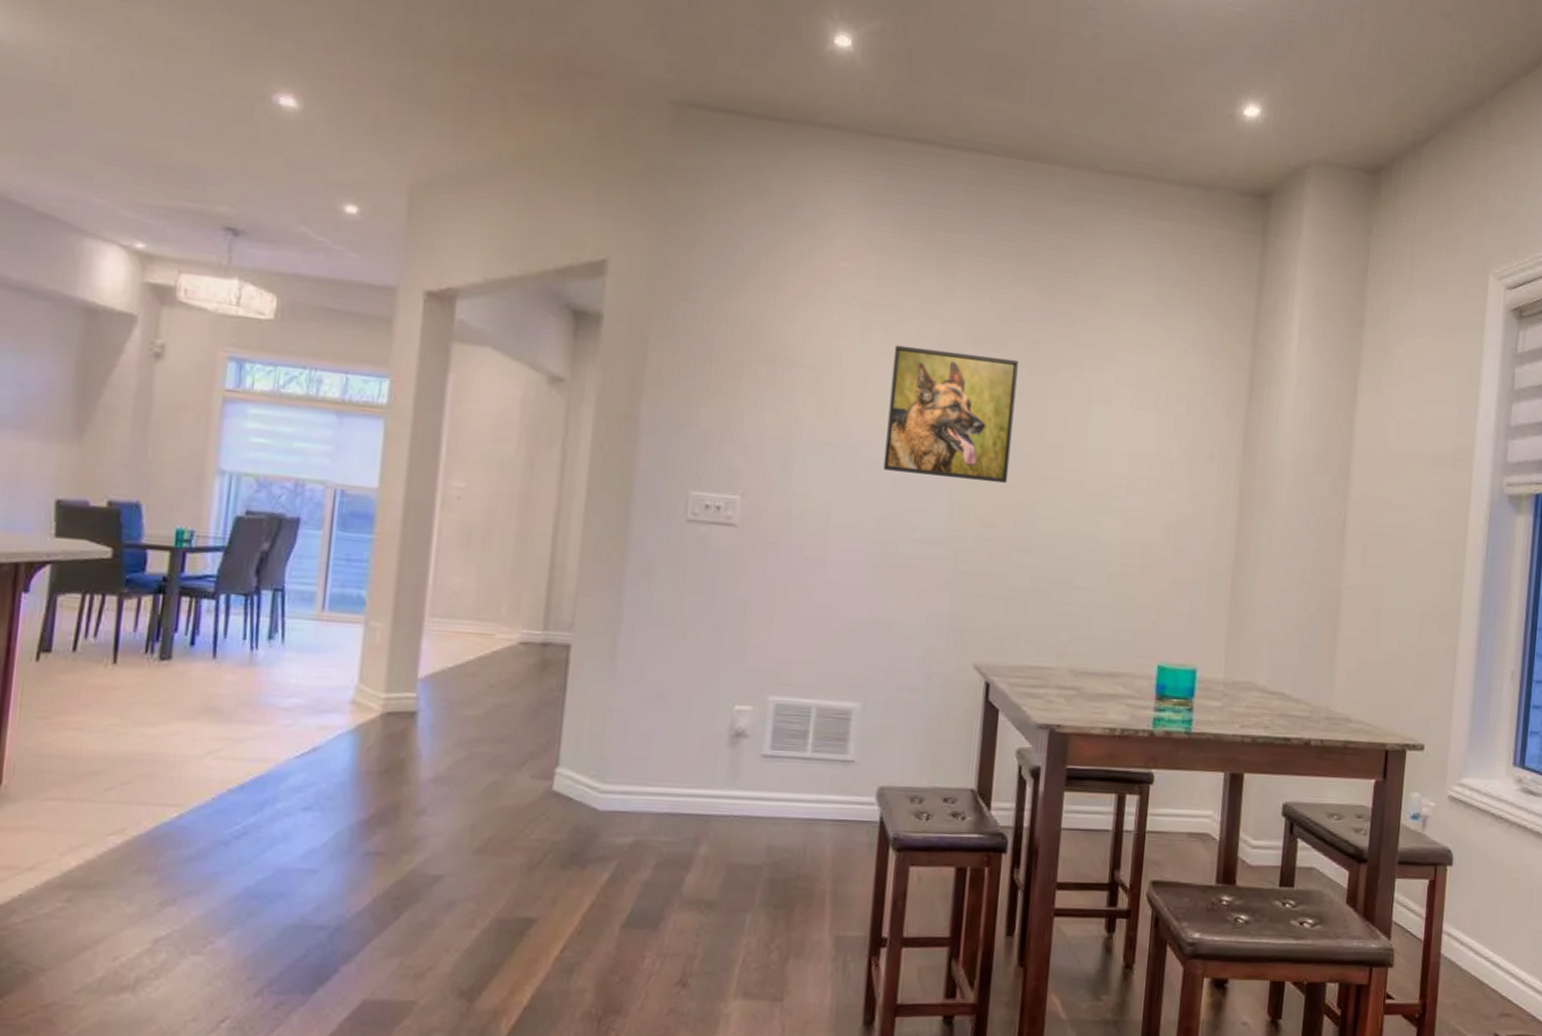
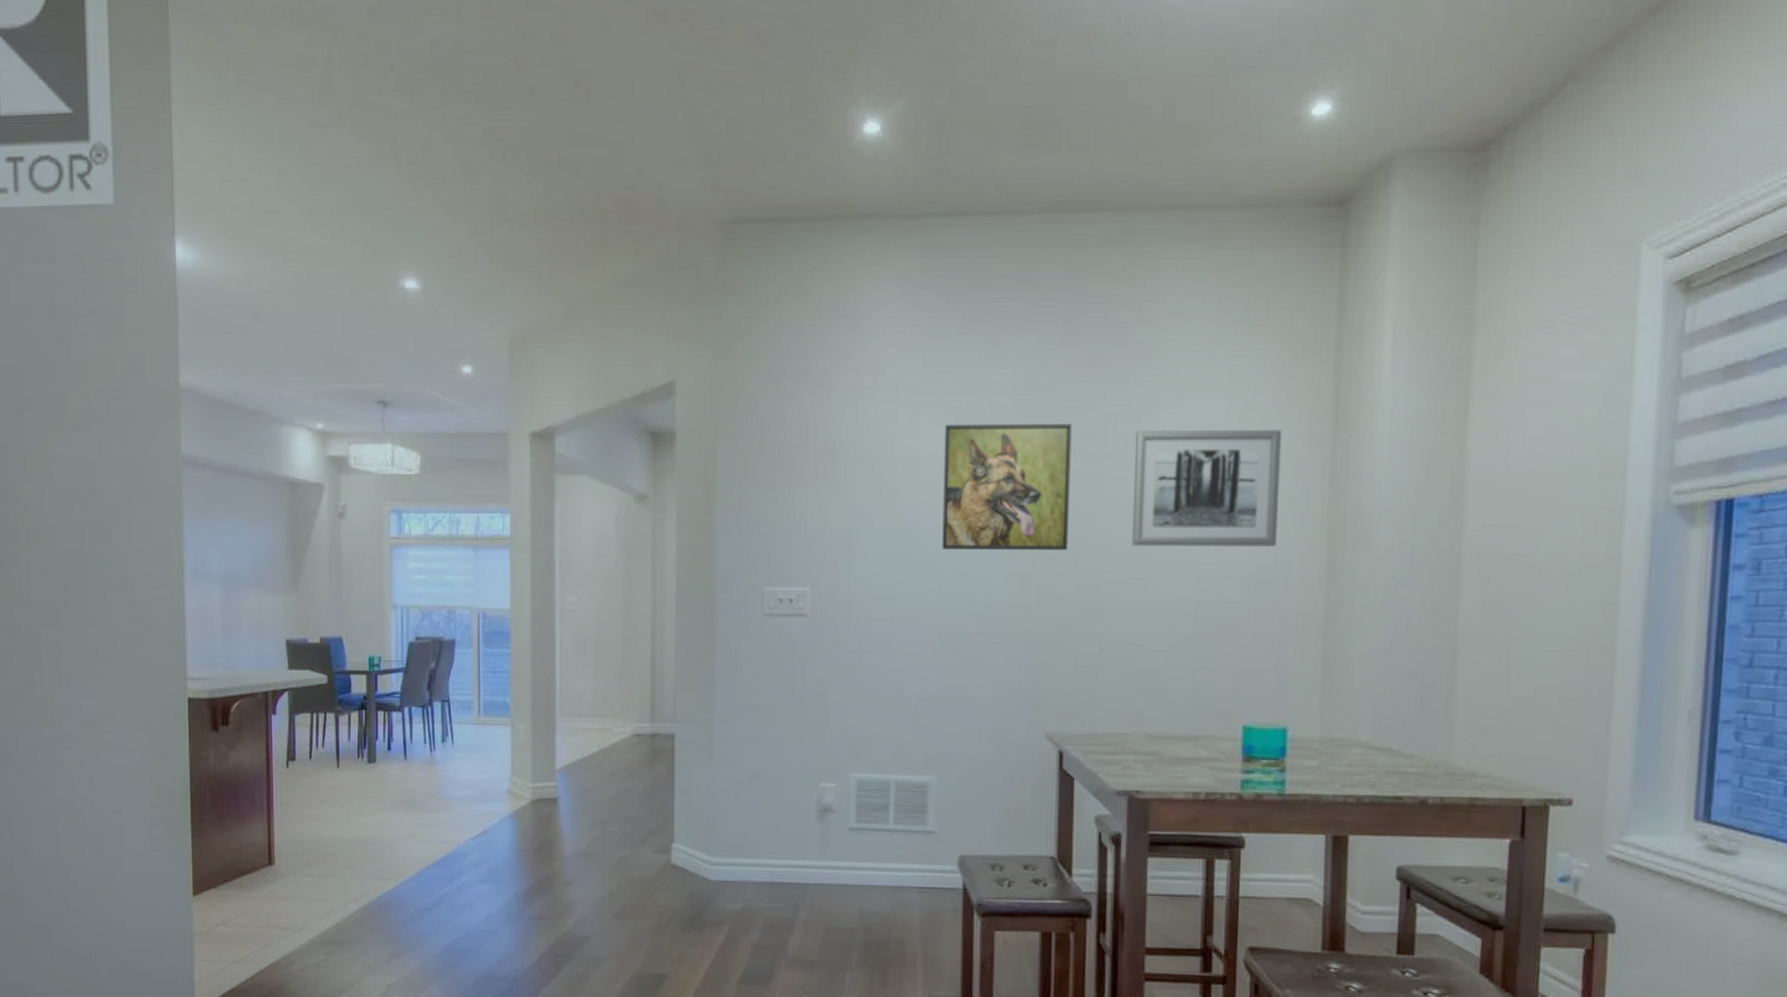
wall art: none [1067,376,1206,498] -> present [1131,430,1282,548]

